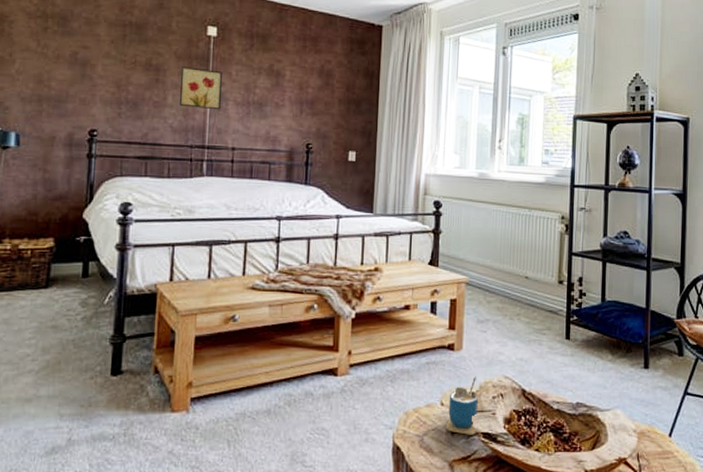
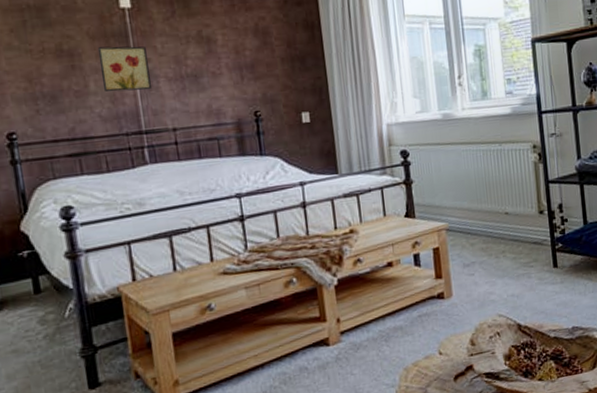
cup: present [445,376,478,435] -> none [446,320,479,379]

